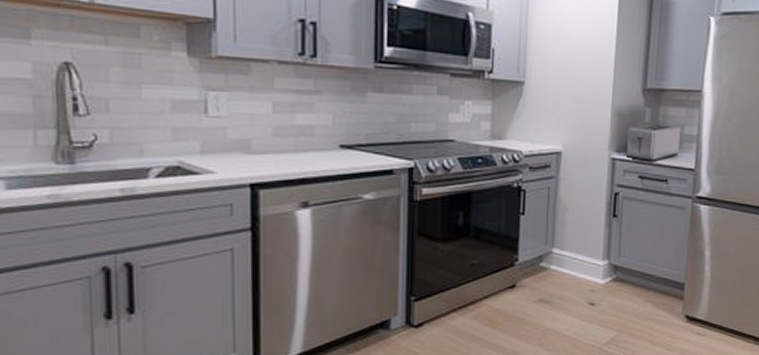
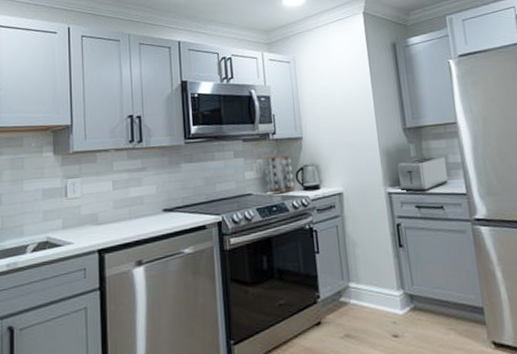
spice rack: none [473,92,509,145] -> present [263,150,296,194]
kettle: none [509,113,540,146] -> present [295,163,321,192]

